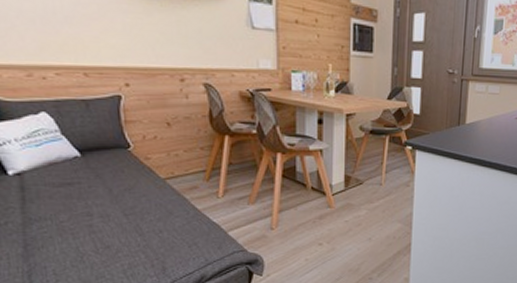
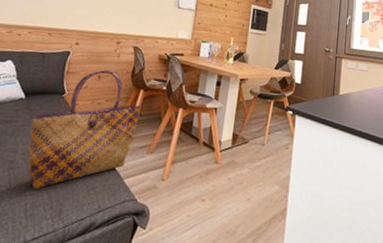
tote bag: none [99,116,232,251] -> present [27,70,142,190]

